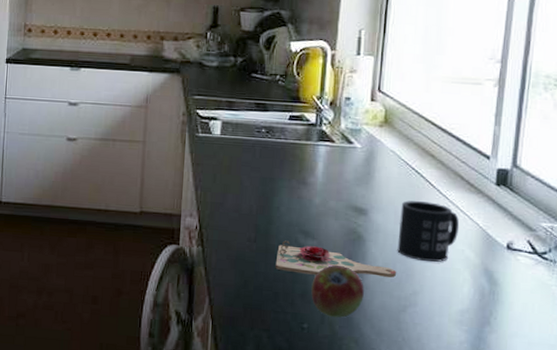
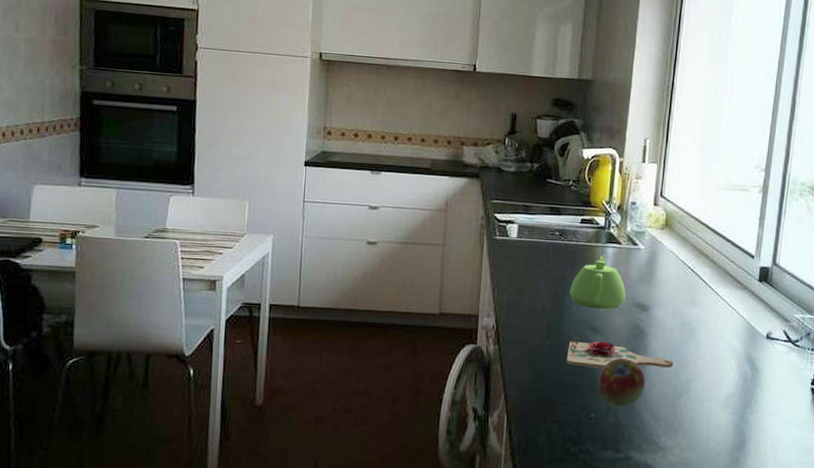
teapot: none [278,153,341,212] -> present [569,255,626,310]
mug: present [397,200,460,263] -> none [674,297,728,353]

